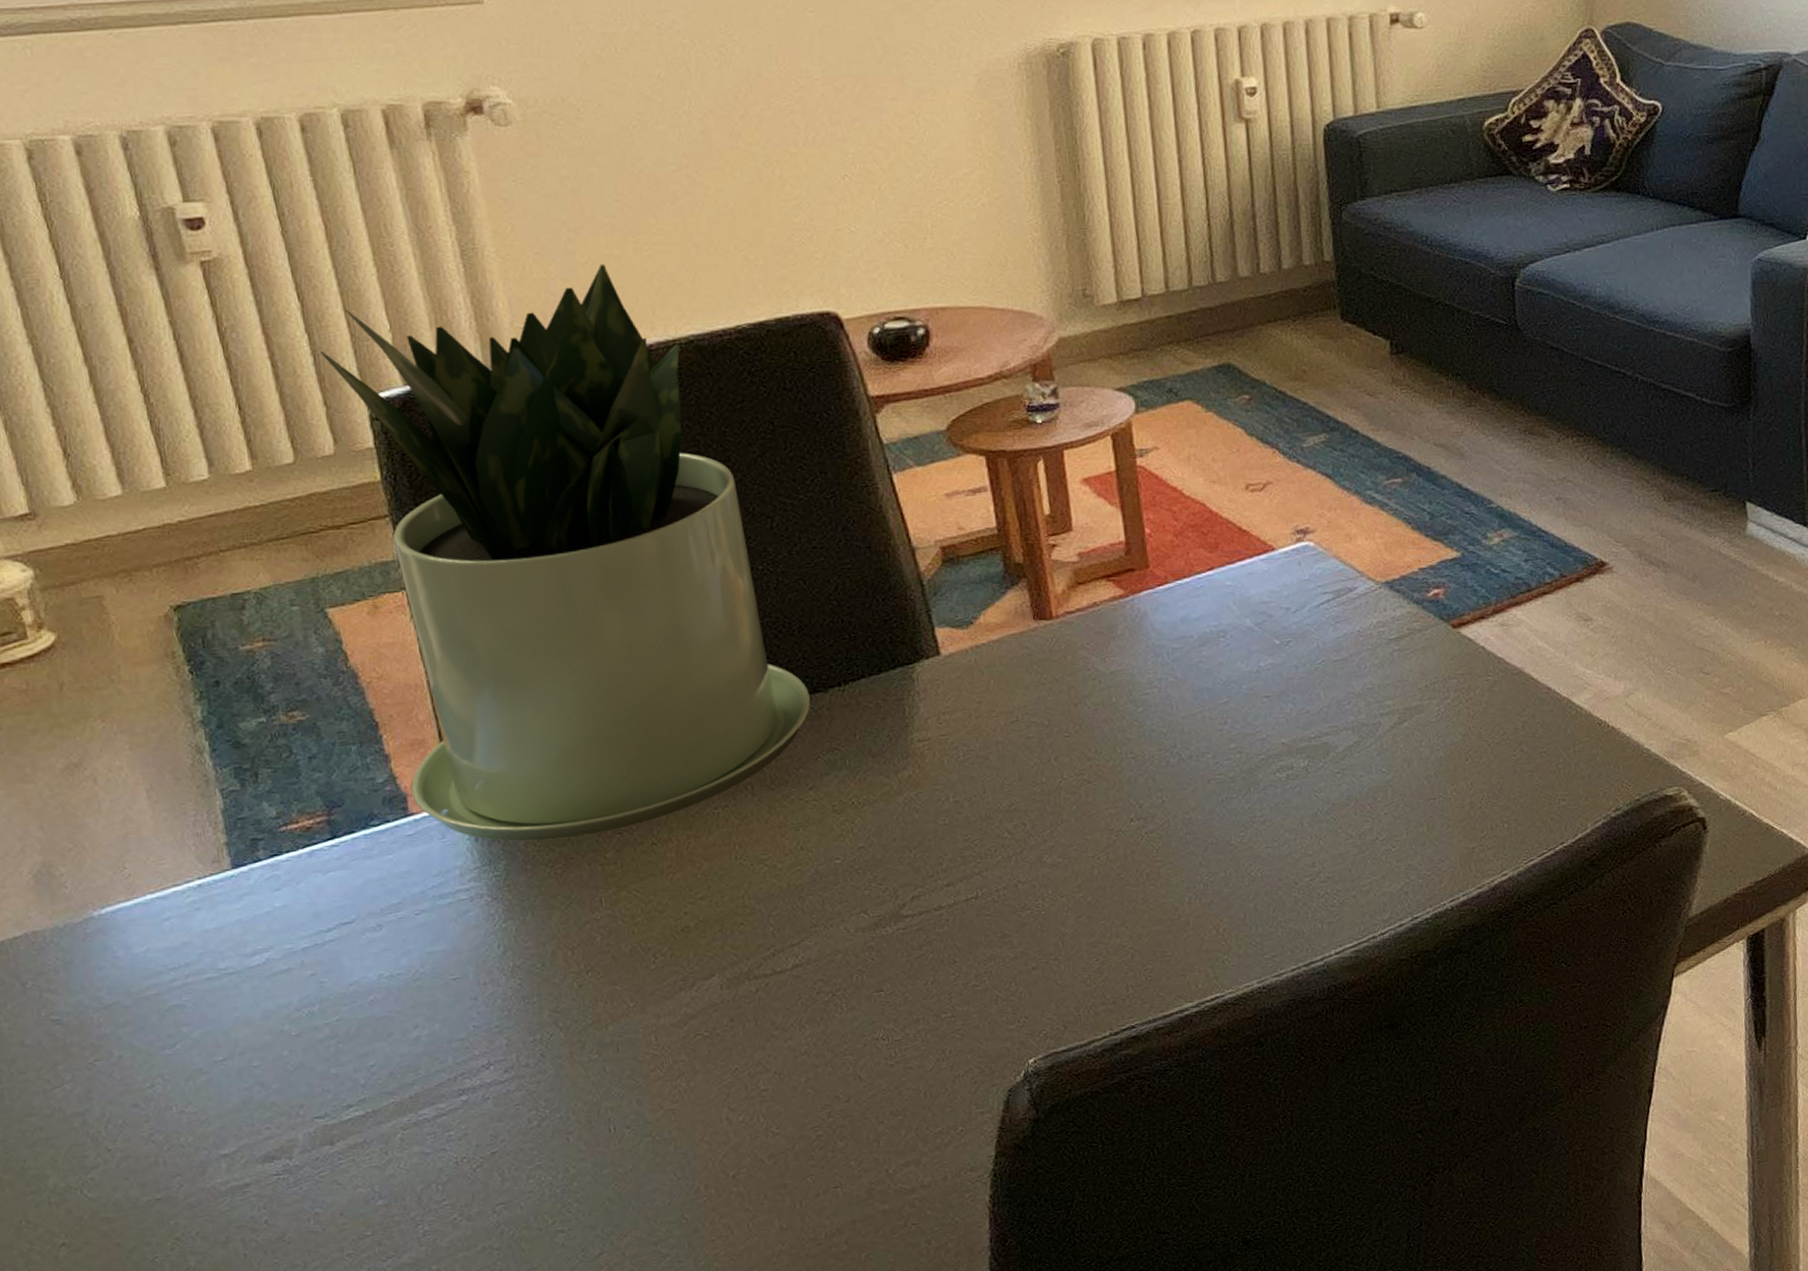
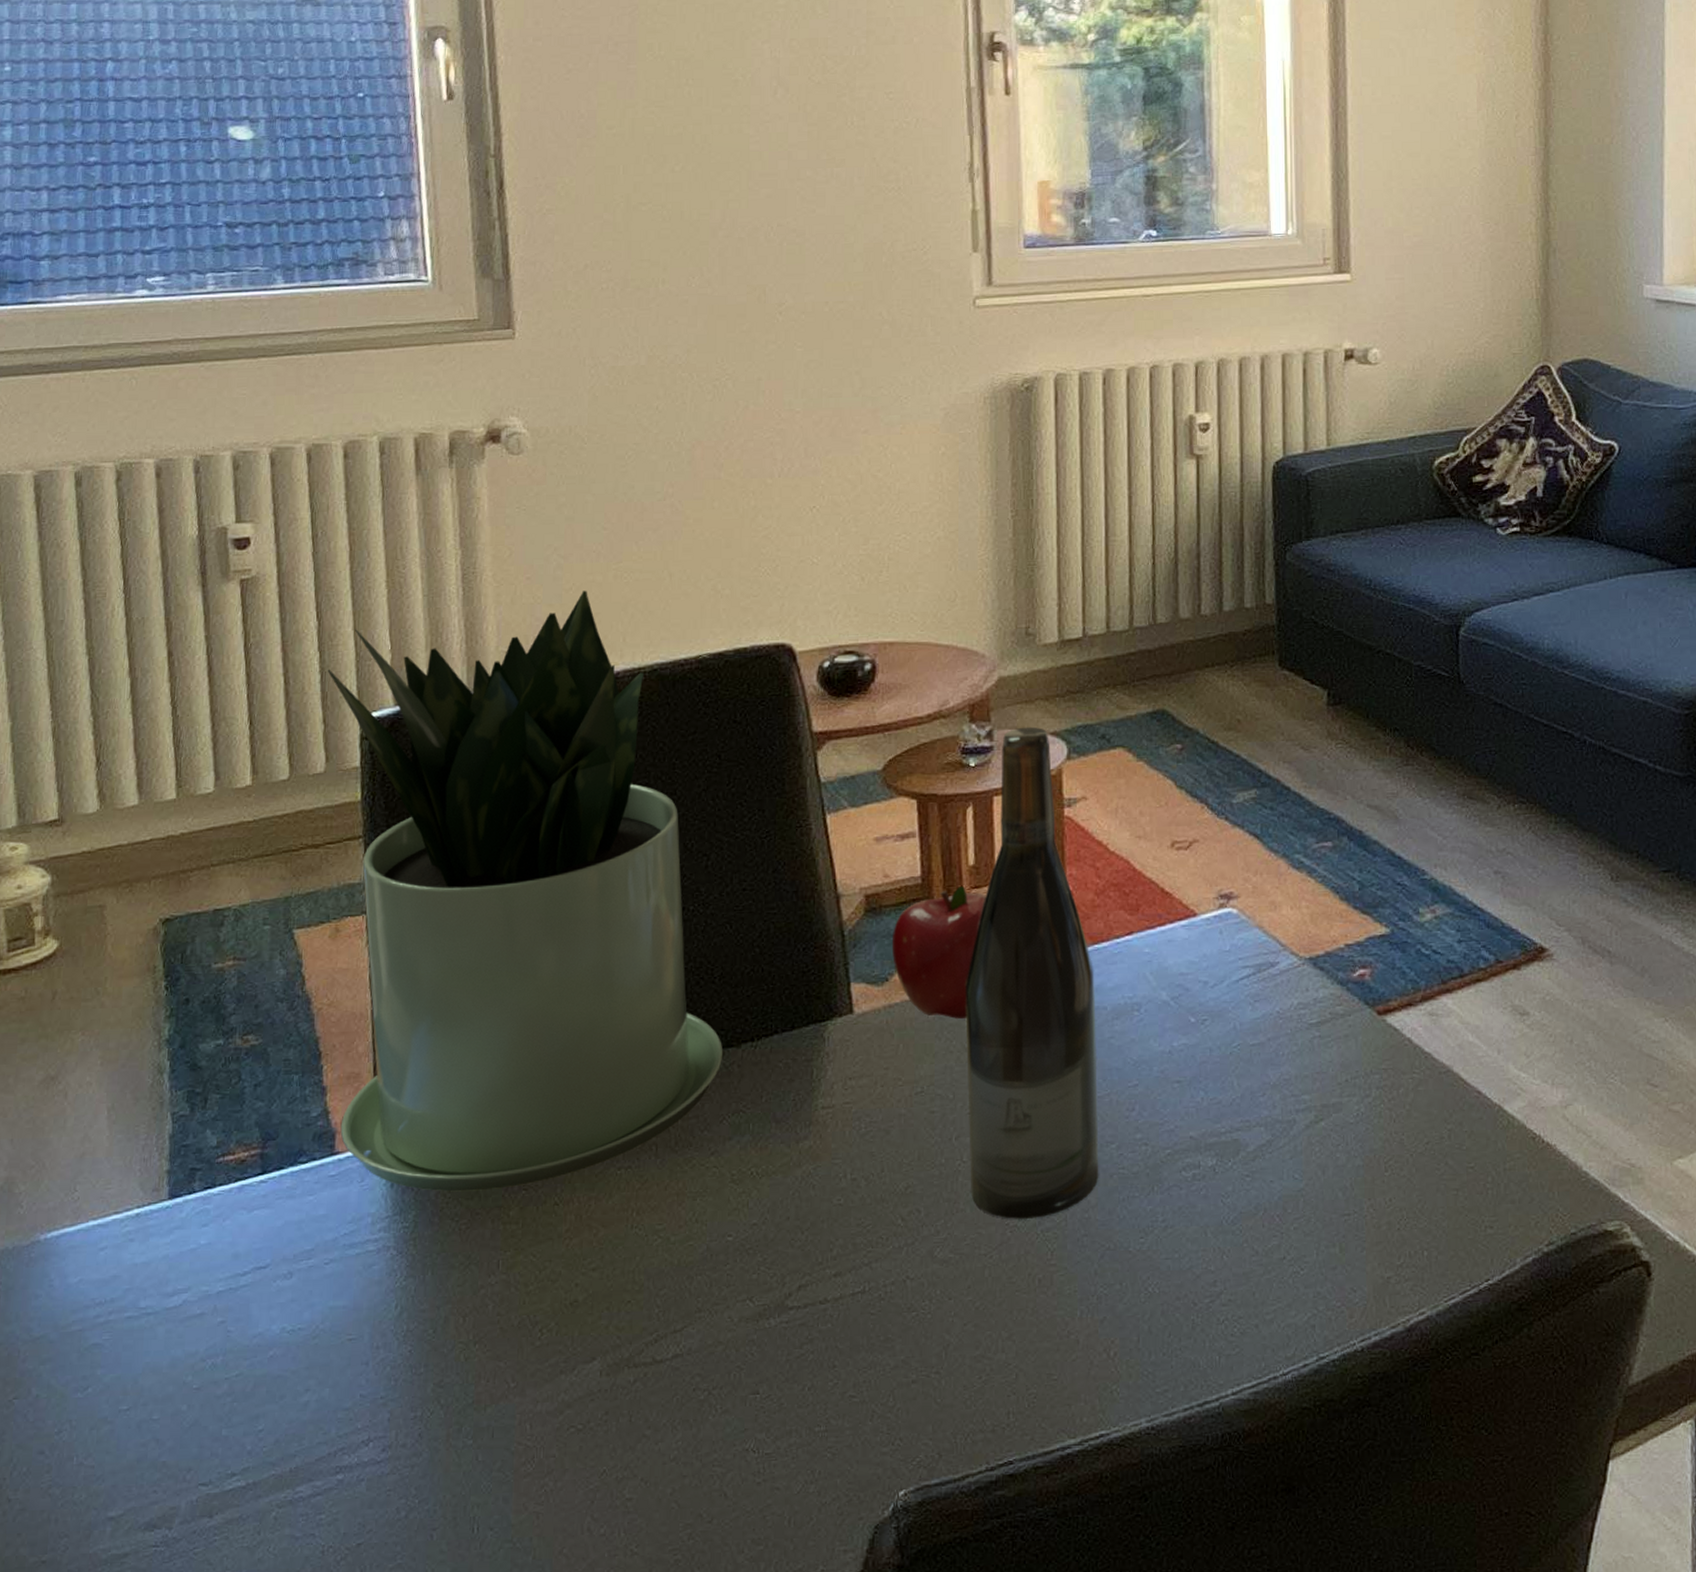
fruit: none [972,533,1065,654] -> present [891,885,986,1019]
wine bottle: none [1051,383,1197,825] -> present [965,726,1099,1219]

